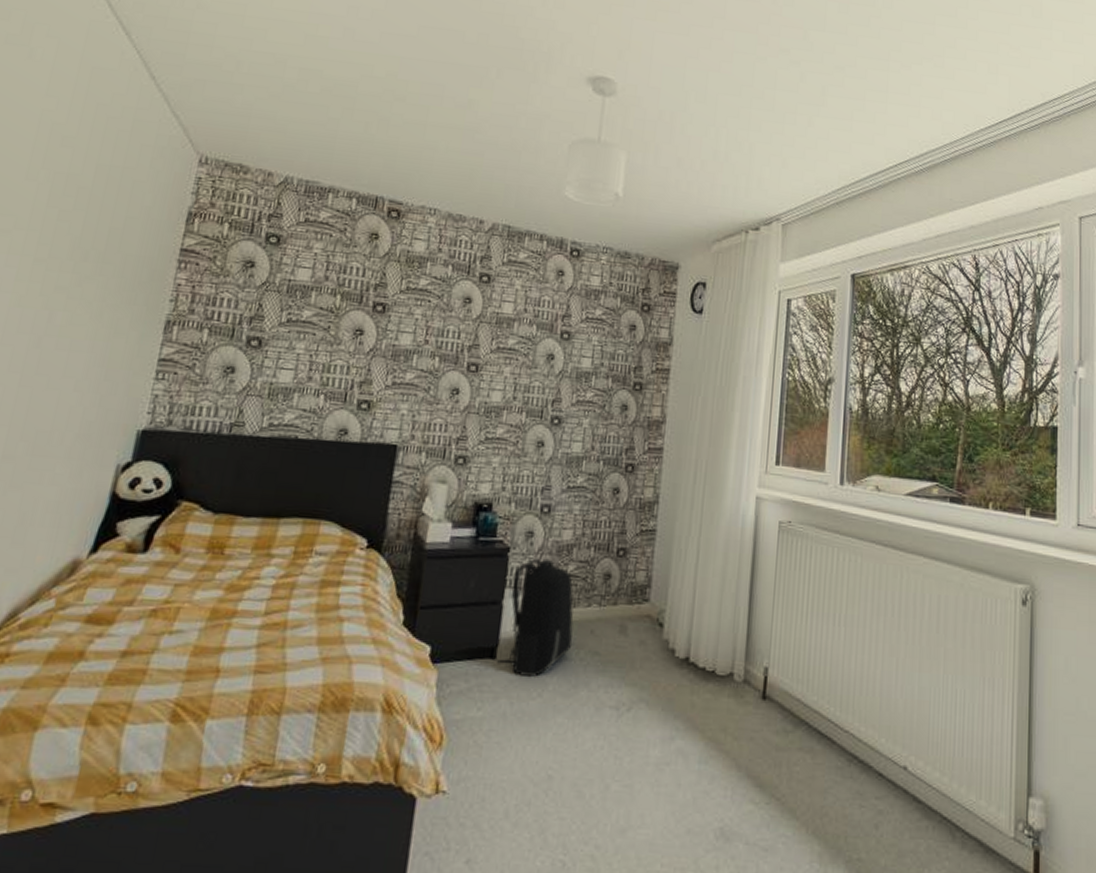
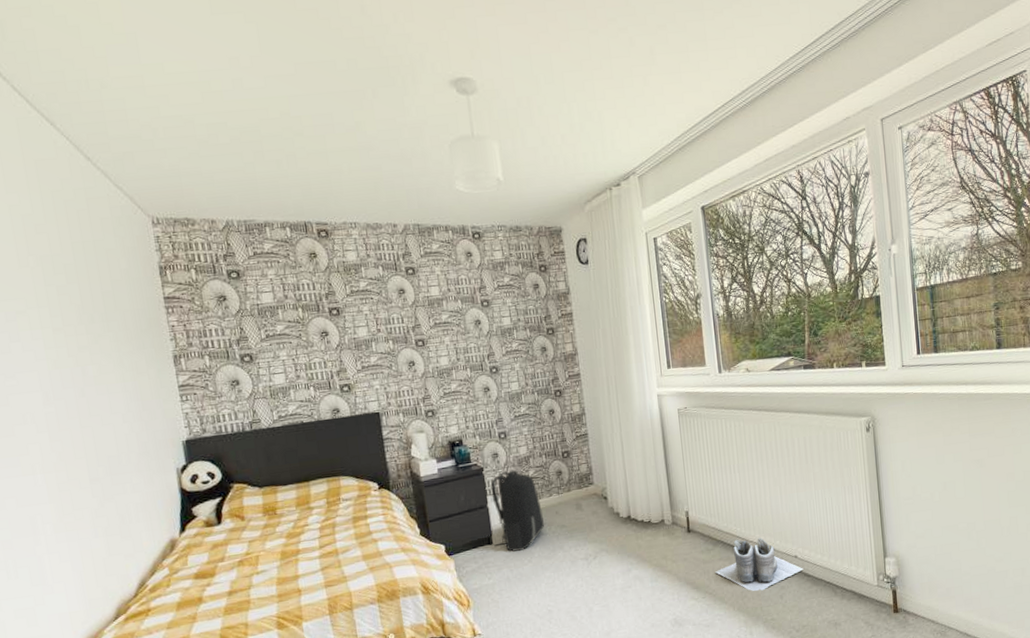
boots: none [790,725,913,811] -> present [715,538,804,592]

